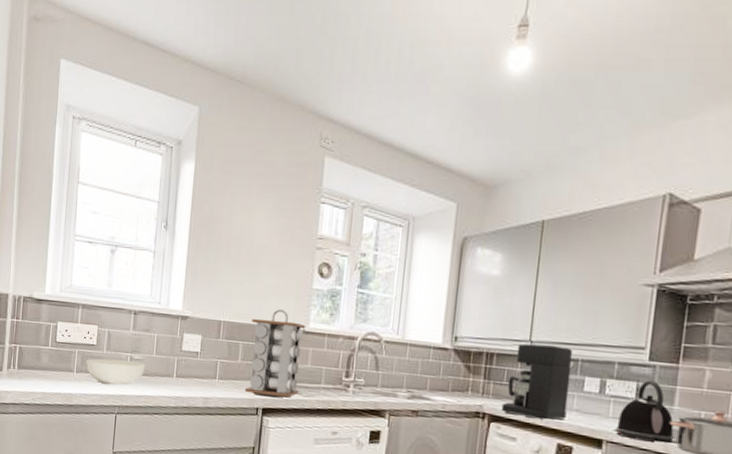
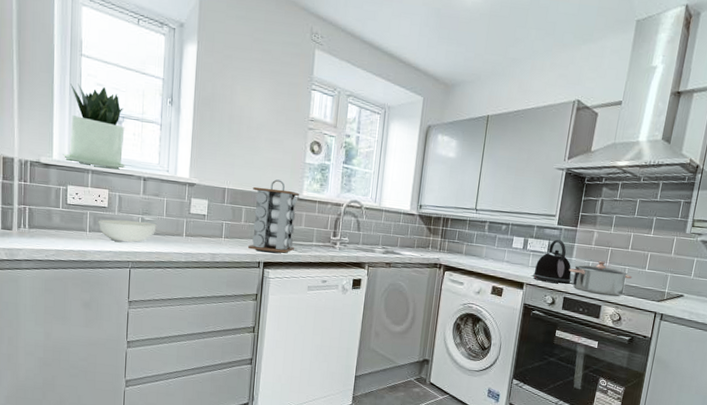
planter: none [55,212,118,303] -> present [63,83,127,169]
coffee maker: present [501,343,573,420] -> none [453,211,506,269]

